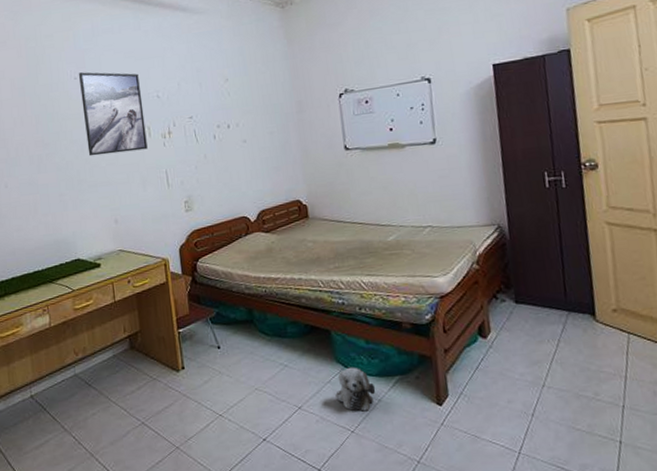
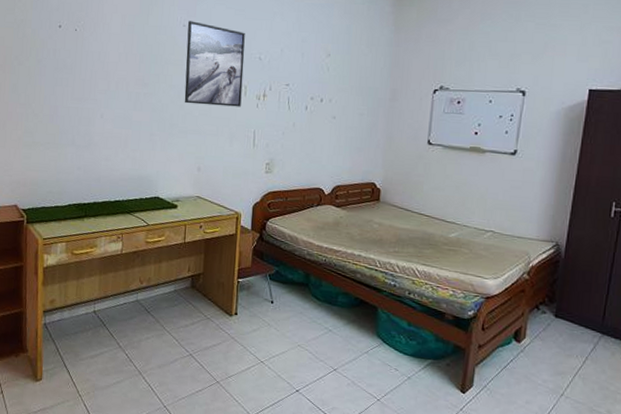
plush toy: present [337,367,376,412] -> none [371,343,408,385]

